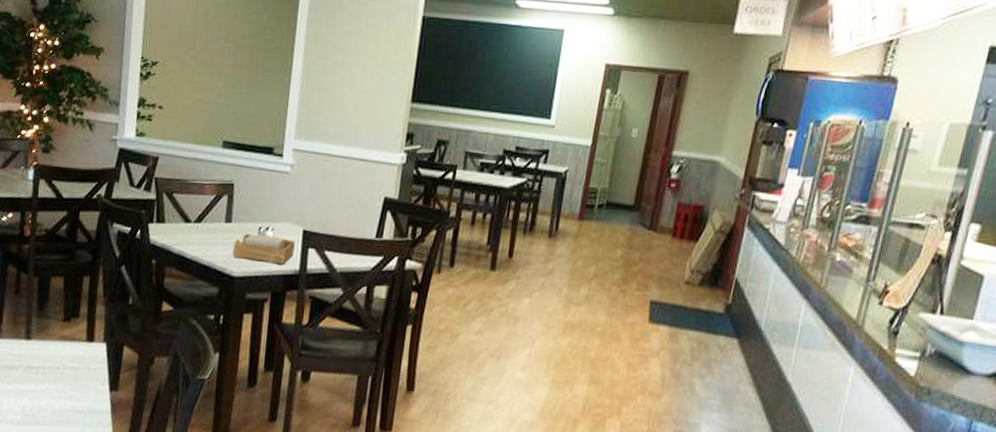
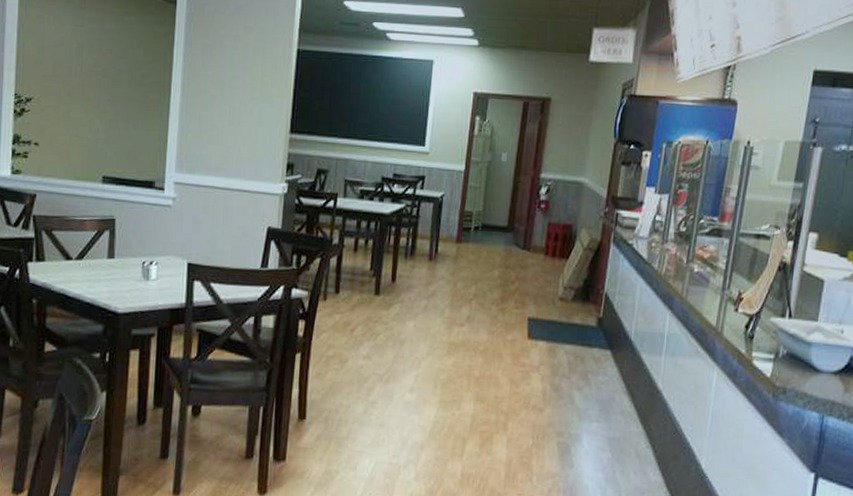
napkin holder: present [232,233,296,265] -> none [116,268,181,299]

